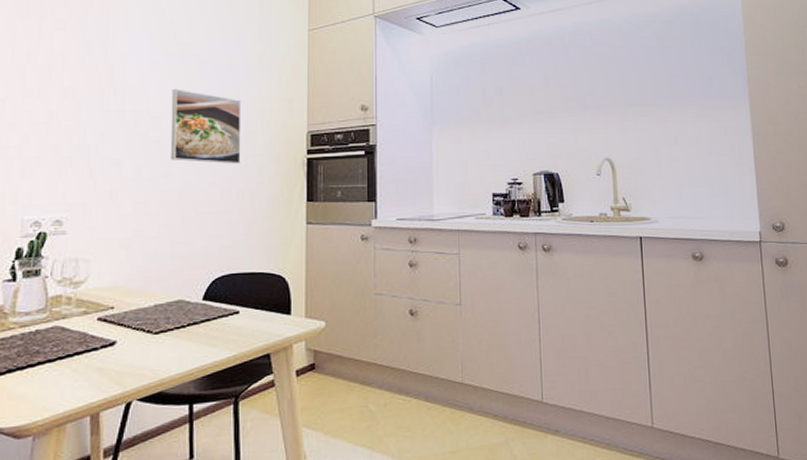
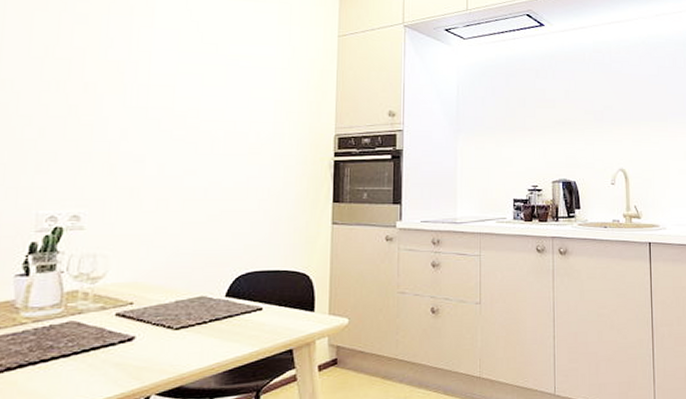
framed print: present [170,88,242,164] -> none [195,87,270,164]

